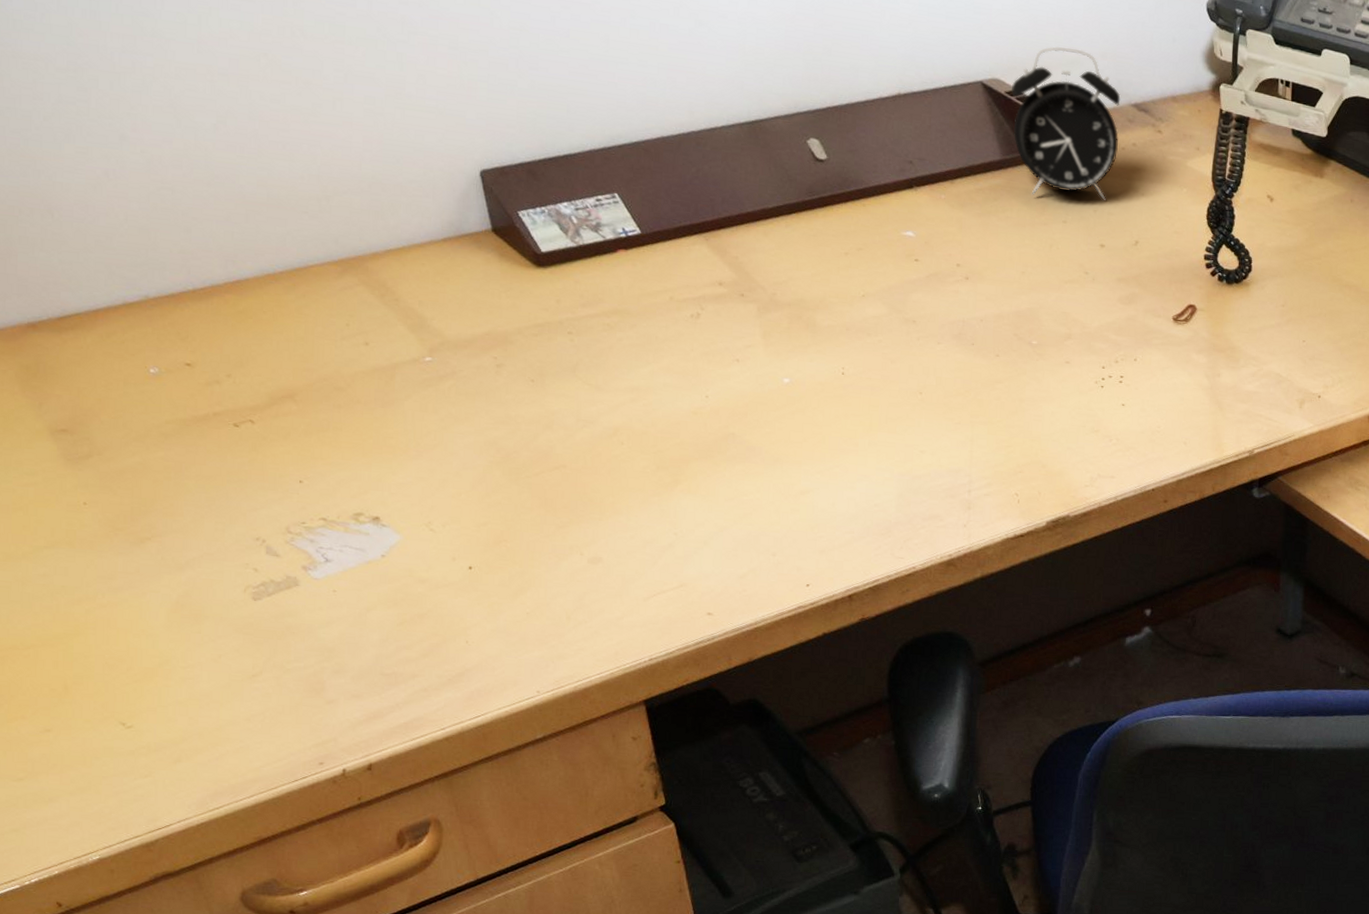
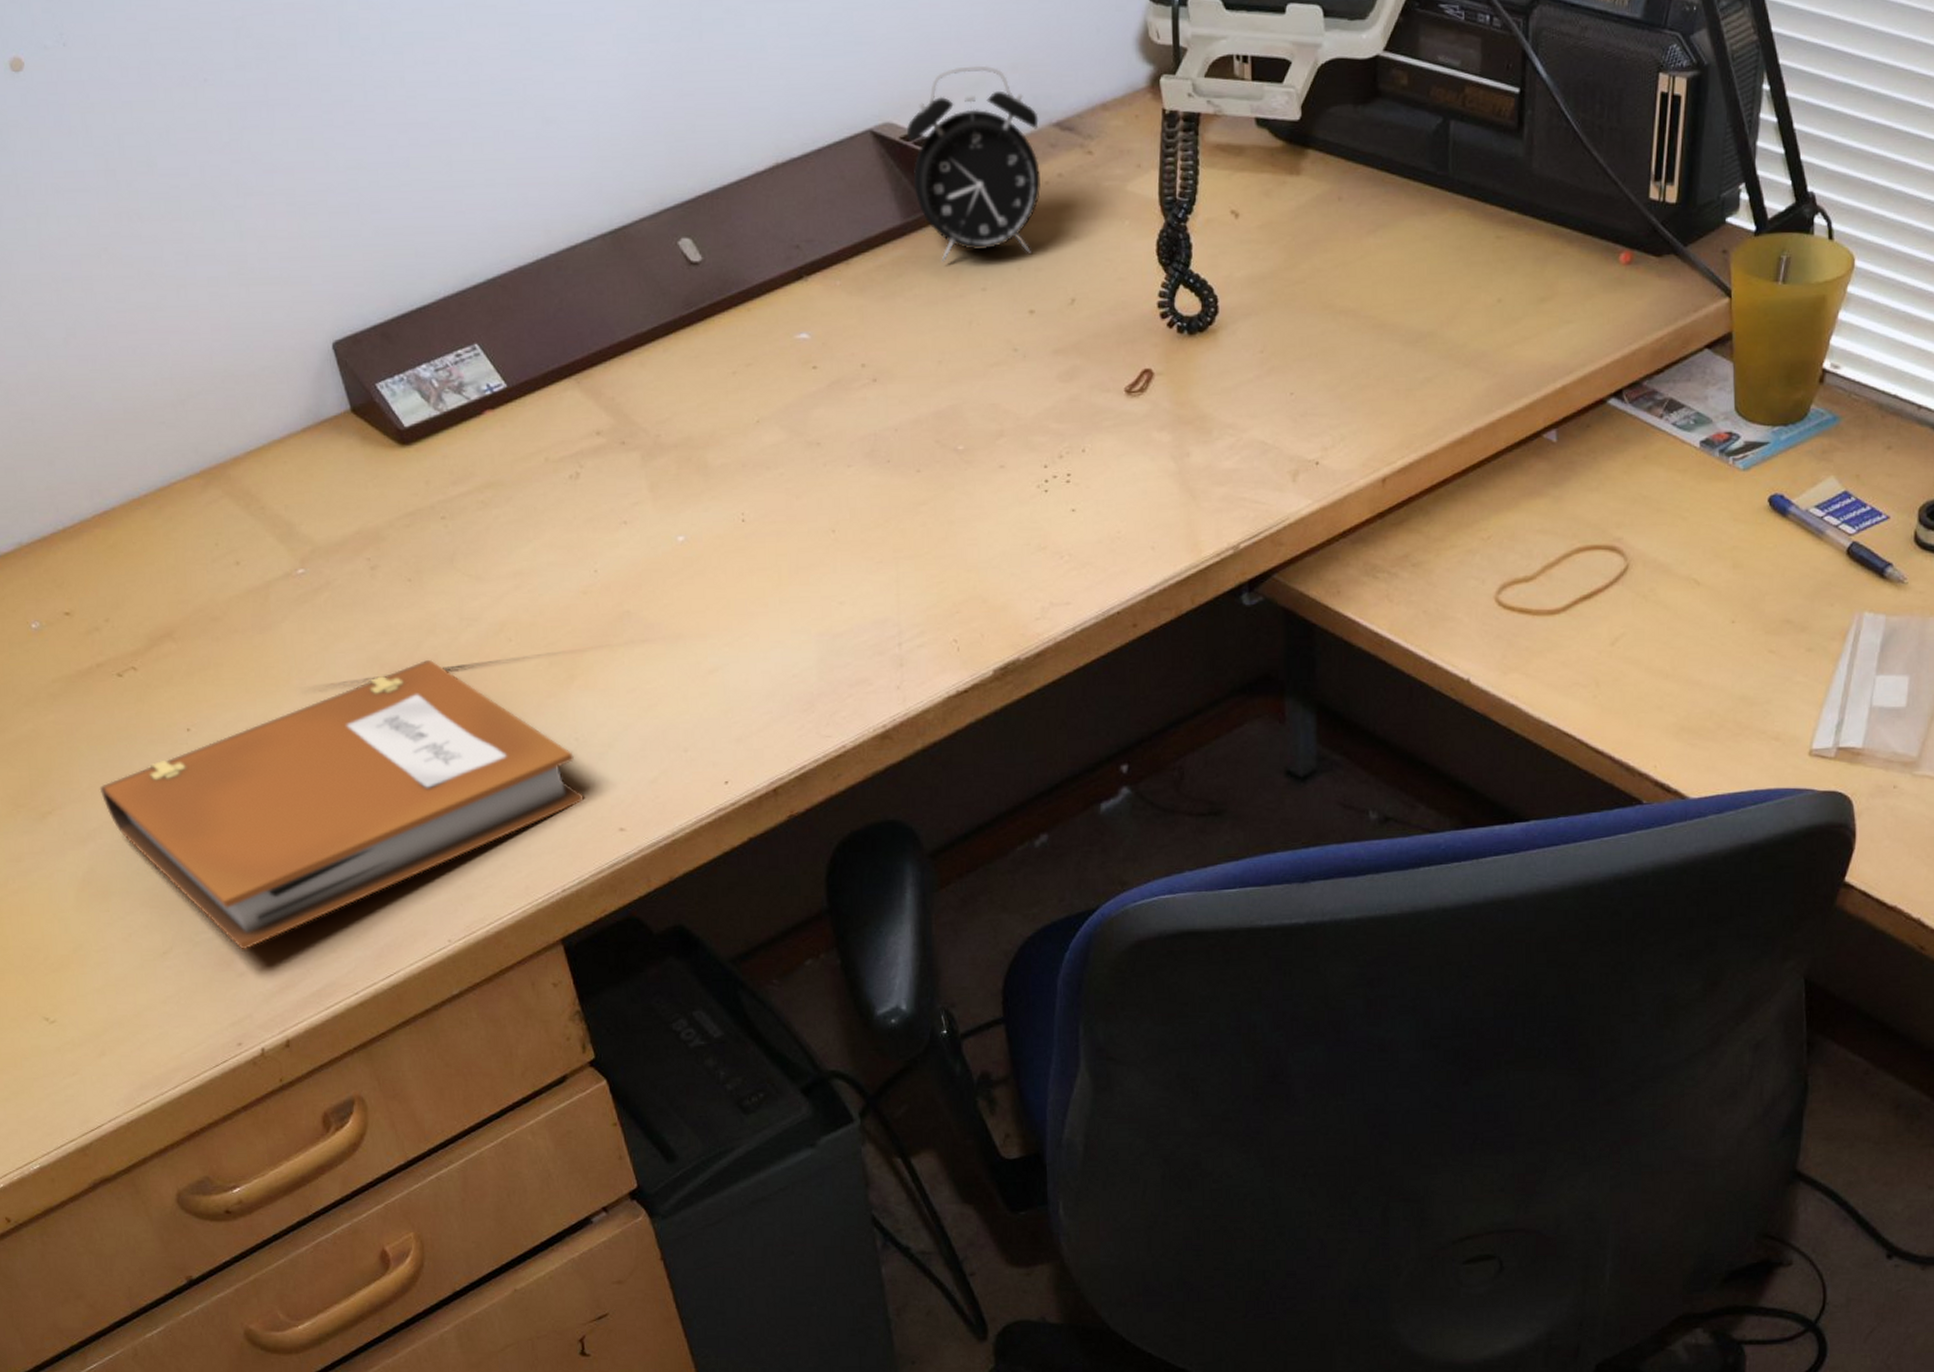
notebook: none [203,450,677,681] -> present [99,660,584,950]

